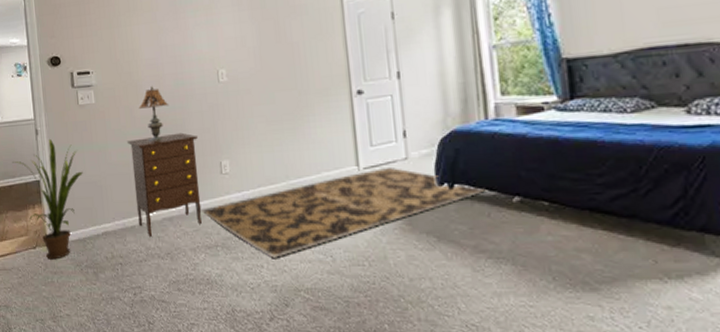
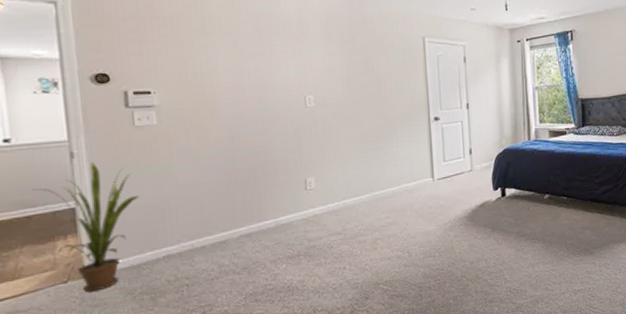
dresser: present [127,132,202,236] -> none [199,153,284,254]
table lamp: present [138,86,169,142] -> none [213,109,250,163]
rug: present [202,168,489,258] -> none [284,178,529,260]

